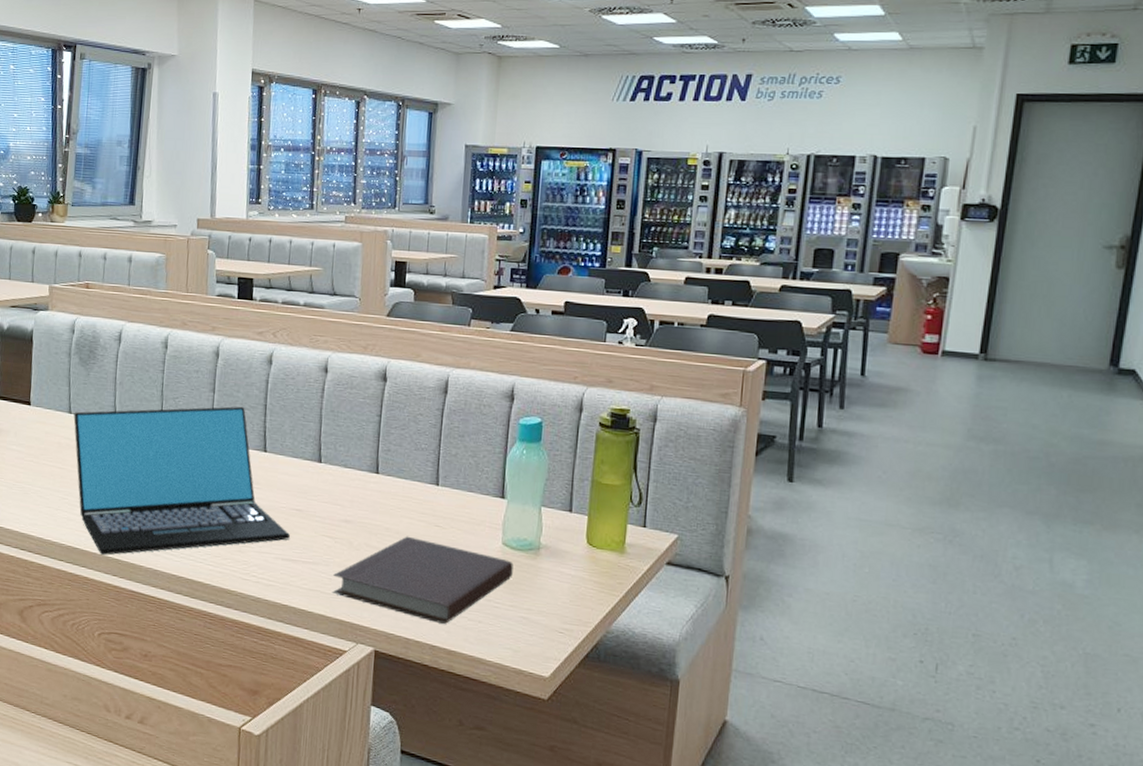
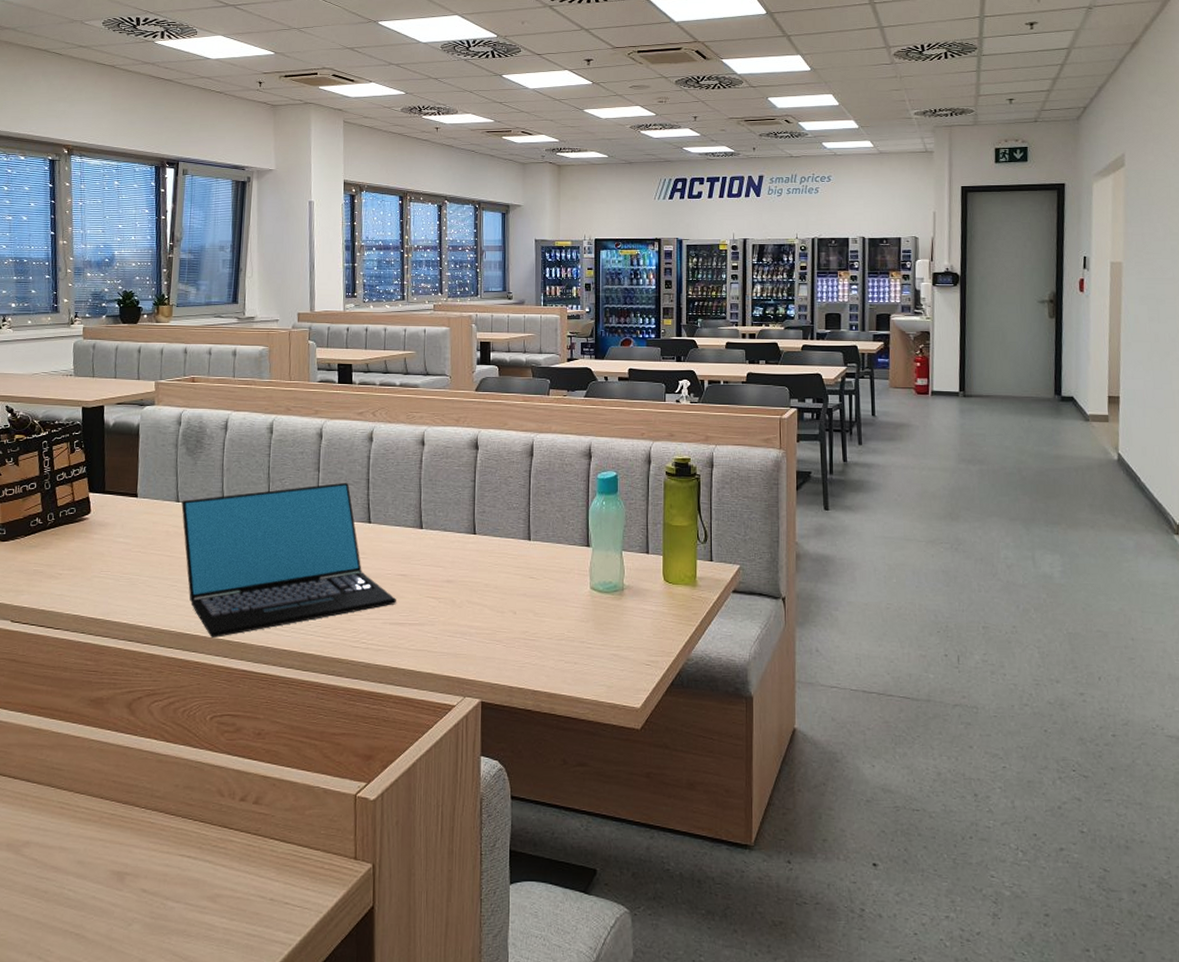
notebook: present [332,536,513,624] -> none [438,590,602,669]

